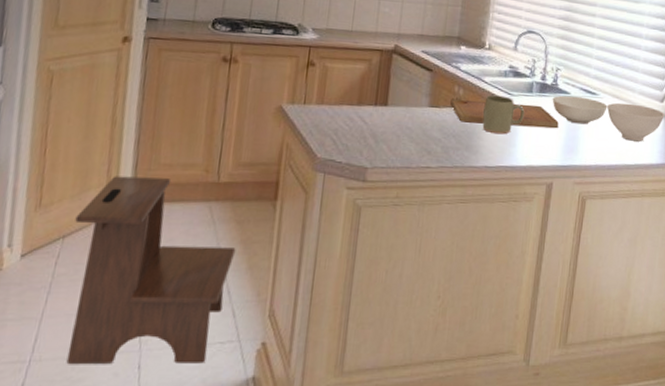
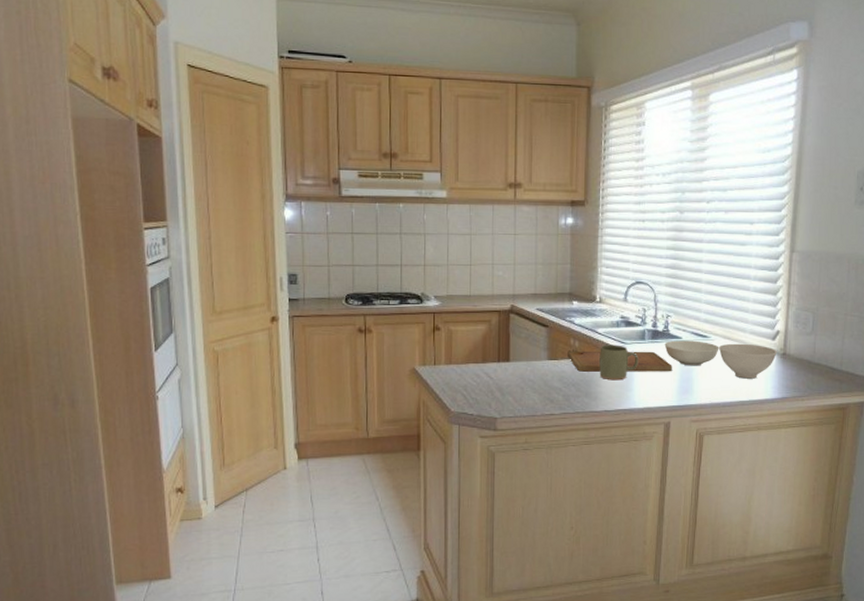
step stool: present [66,176,236,364] -> none [254,437,390,591]

